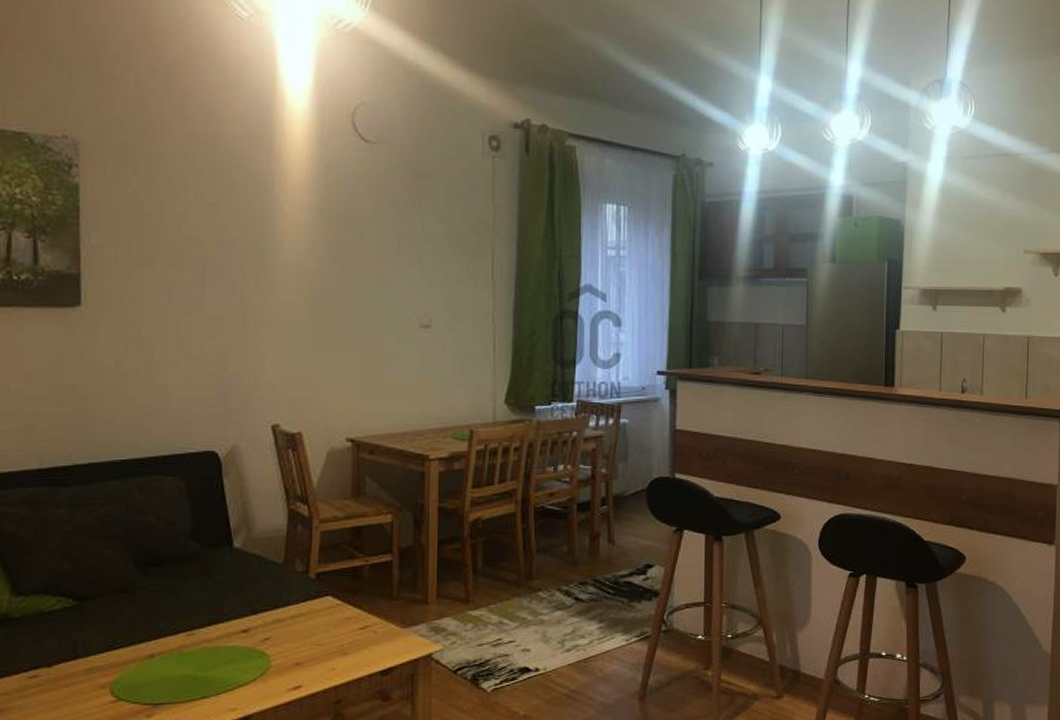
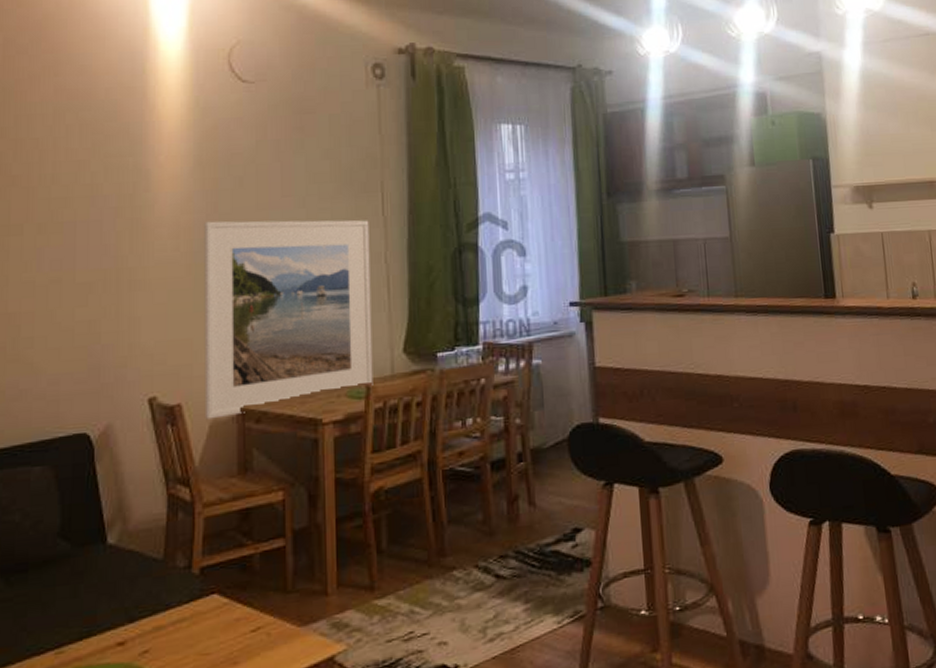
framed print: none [323,270,479,448] -> present [204,220,373,420]

